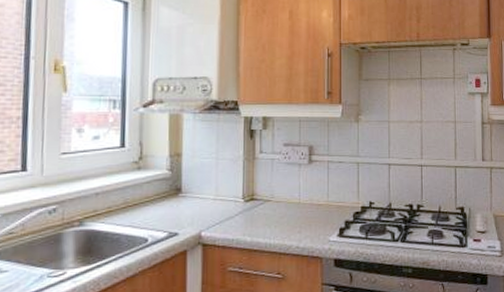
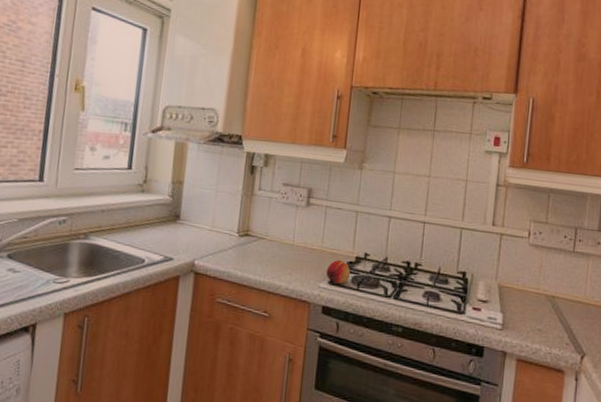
fruit: none [334,212,358,236] -> present [325,260,351,285]

